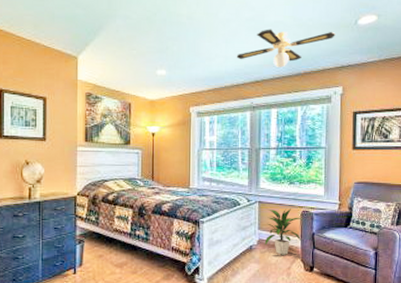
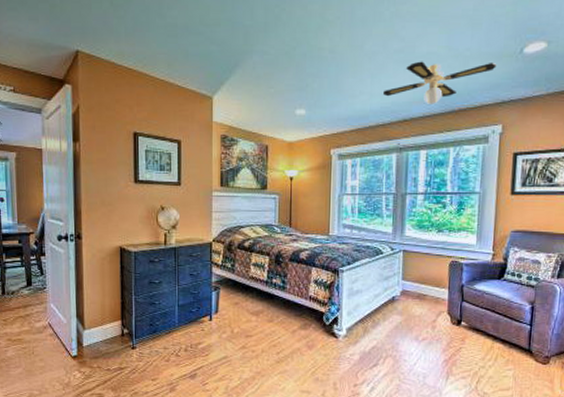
indoor plant: present [264,208,302,255] -> none [408,258,451,307]

